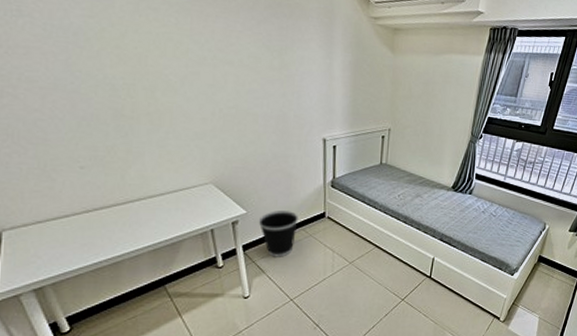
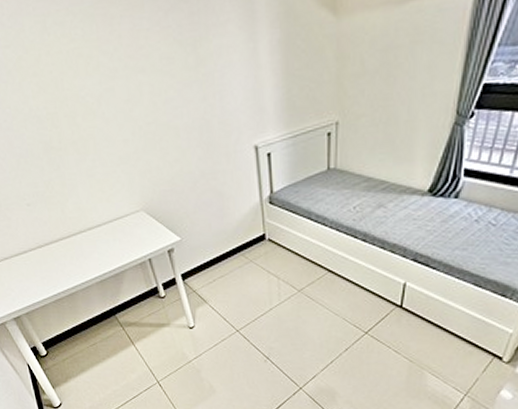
wastebasket: present [258,211,298,257] -> none [193,235,236,286]

